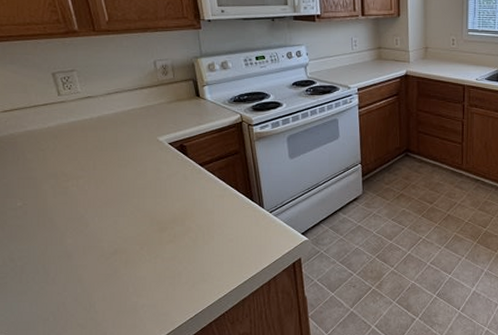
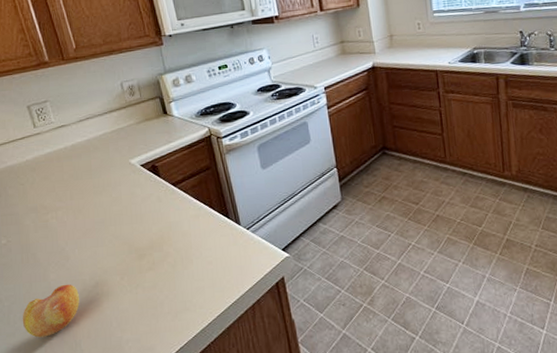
fruit: none [35,249,96,297] -> present [22,284,79,338]

